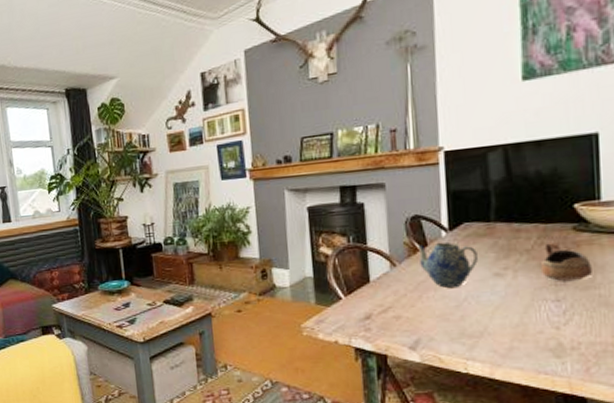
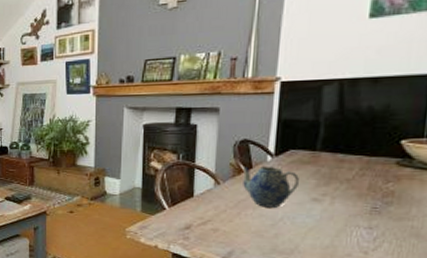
cup: present [540,241,592,281] -> none [357,173,409,211]

